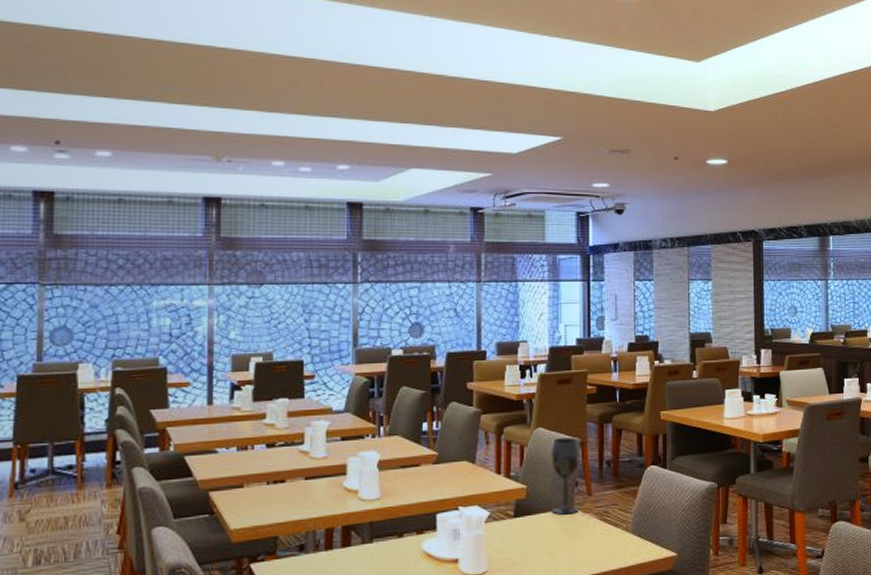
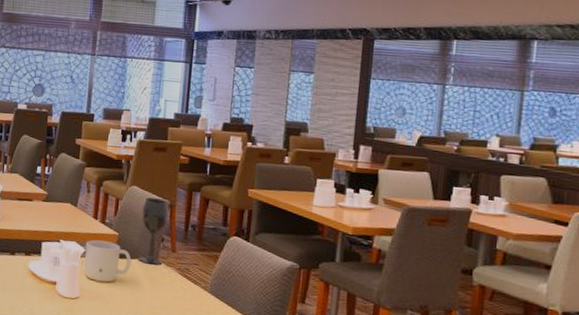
mug: none [489,497,544,548] -> present [84,240,132,283]

